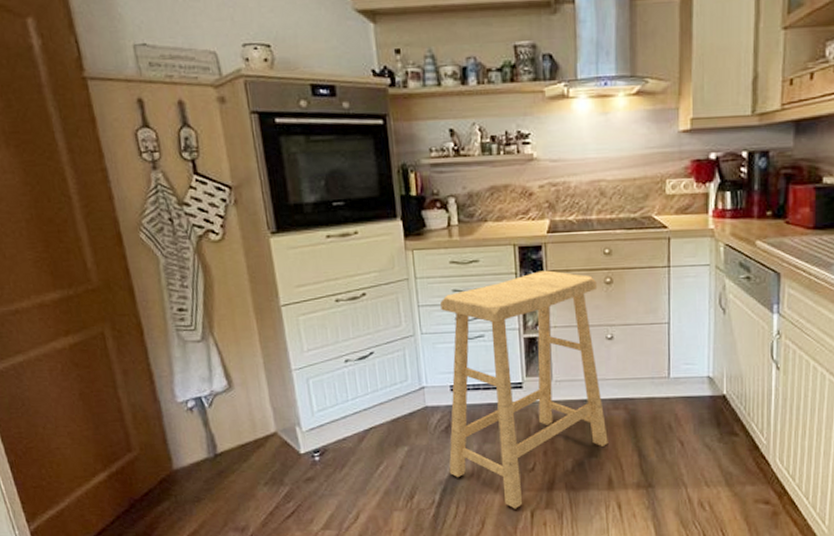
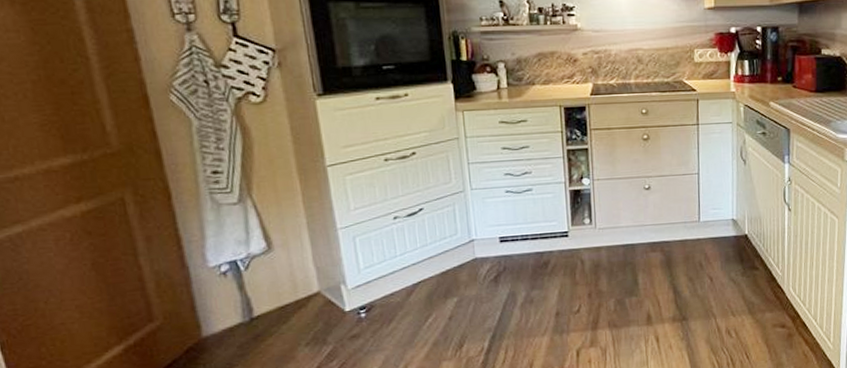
stool: present [440,270,608,509] -> none [490,128,647,350]

